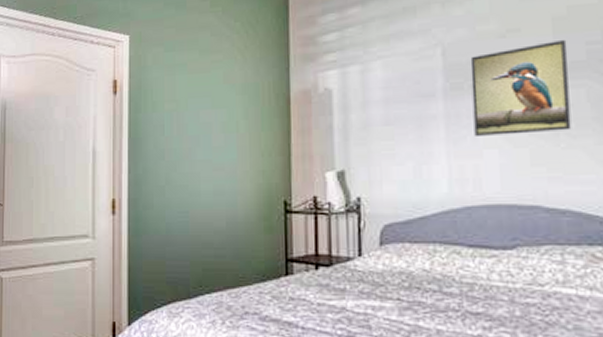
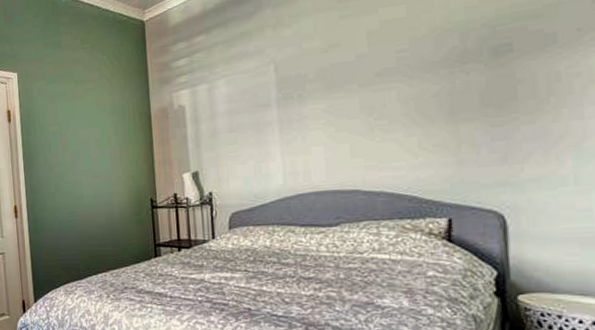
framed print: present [470,39,572,136] -> none [298,49,385,136]

